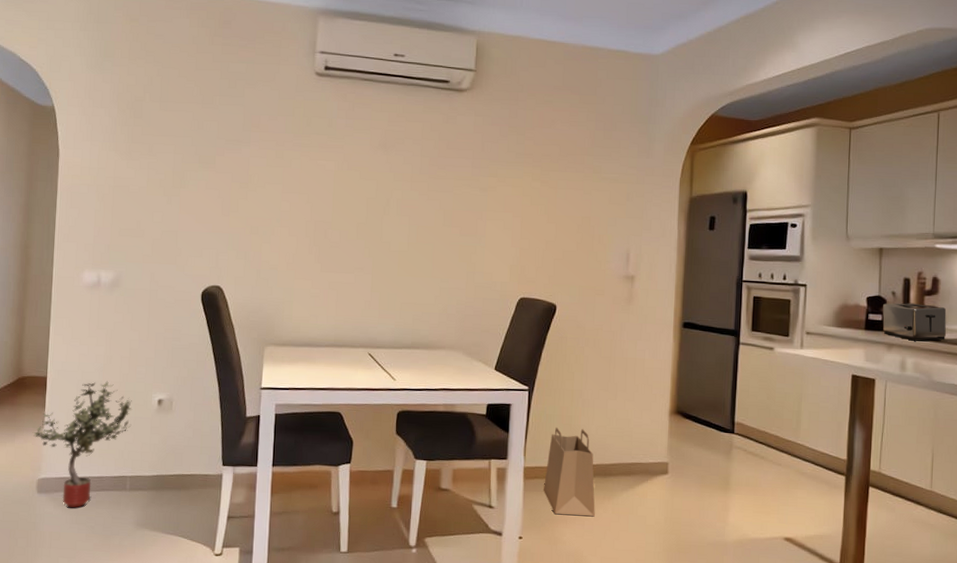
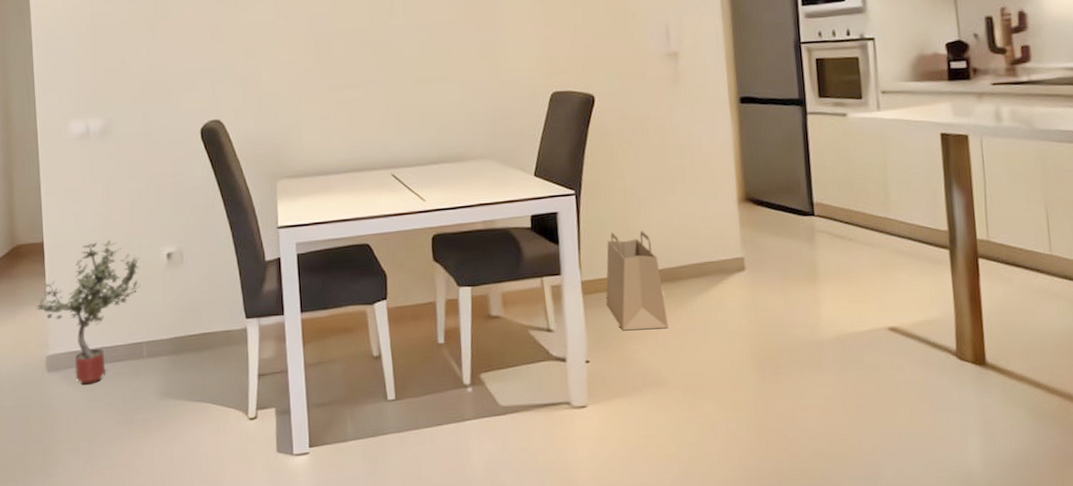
toaster: present [882,302,947,341] -> none [965,43,1044,87]

